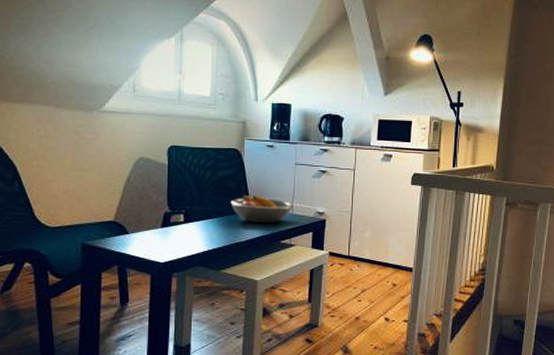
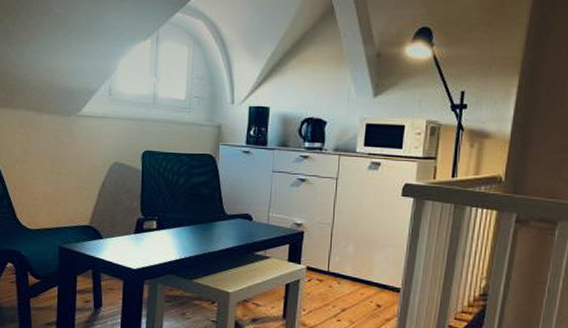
fruit bowl: present [230,196,293,224] -> none [203,203,269,234]

